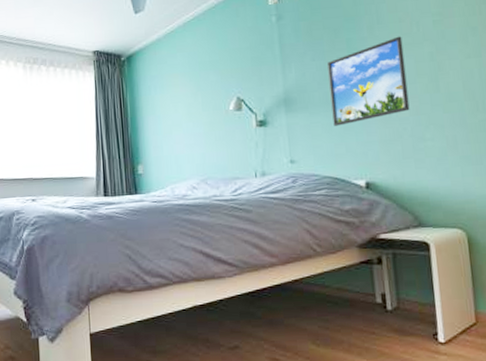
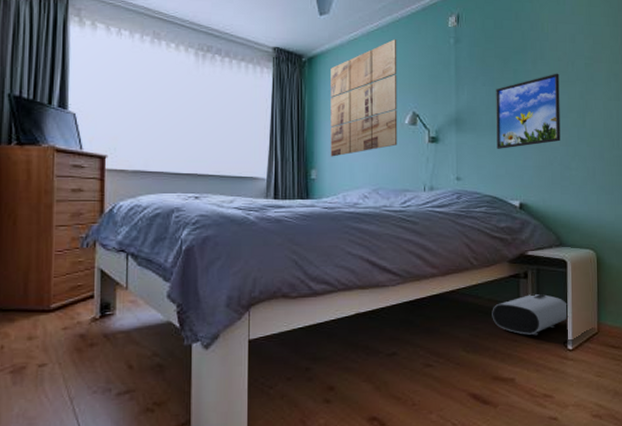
wall art: none [149,26,224,151] -> present [330,39,398,157]
air purifier: none [342,281,437,327] -> present [492,294,569,336]

